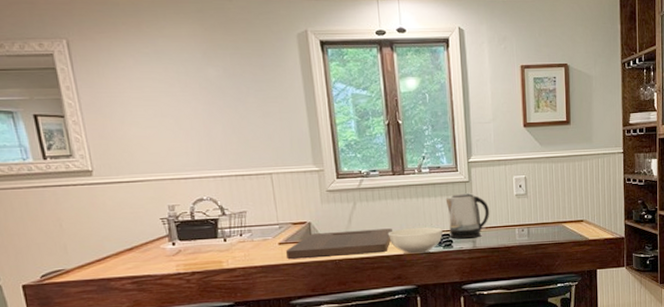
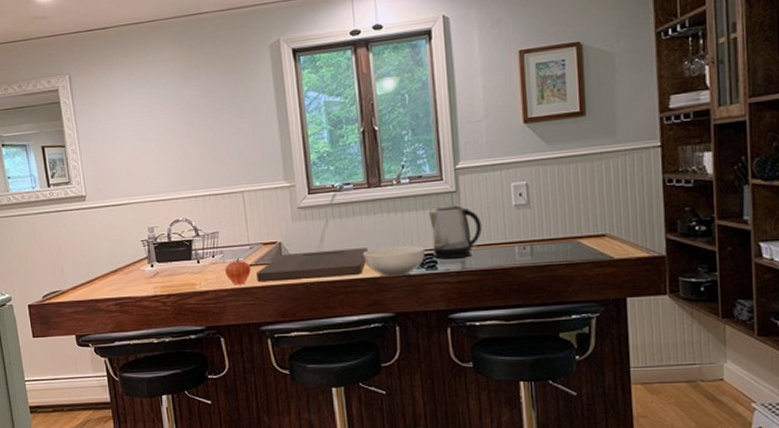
fruit: none [253,236,281,263] -> present [224,257,251,285]

